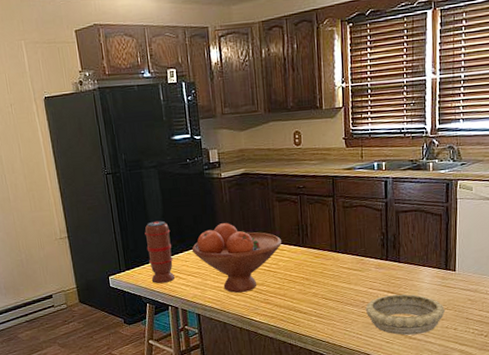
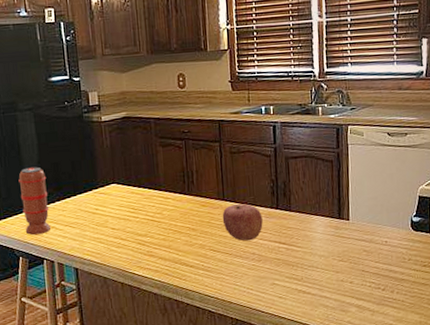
fruit bowl: present [191,223,282,293] -> none [69,169,167,245]
apple: none [334,255,373,290] -> present [222,204,263,241]
decorative bowl: present [365,294,446,335] -> none [256,245,341,290]

